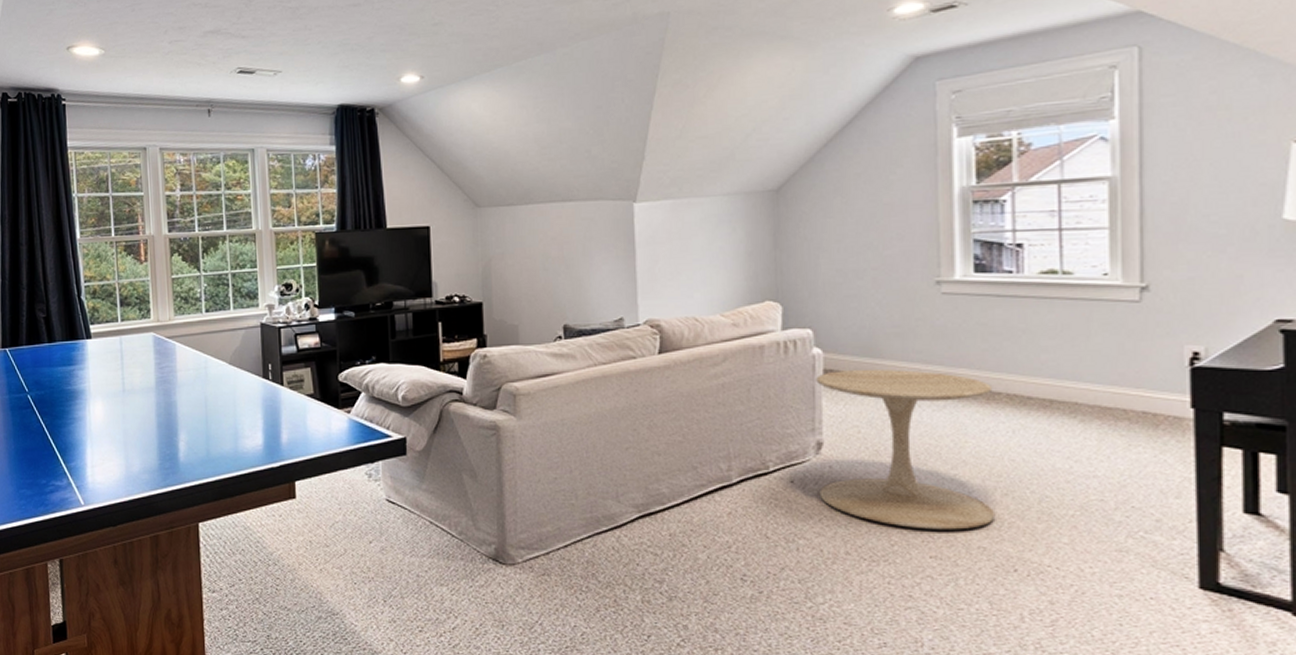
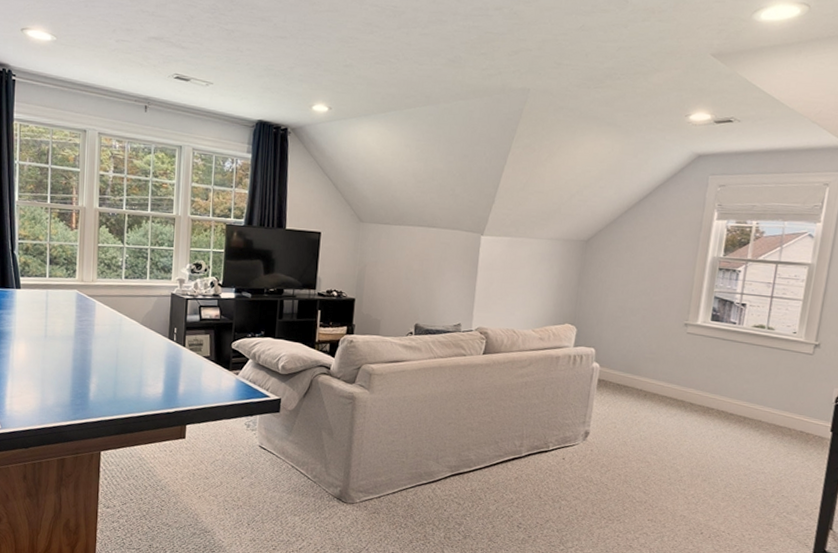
side table: present [816,370,996,530] -> none [581,381,709,503]

